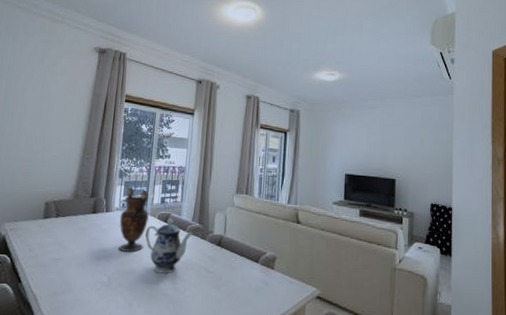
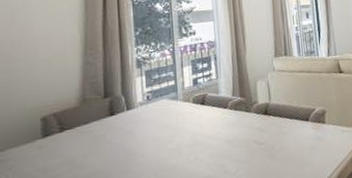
vase: present [119,187,149,253] -> none [146,75,182,150]
teapot: present [144,218,193,274] -> none [180,98,236,161]

